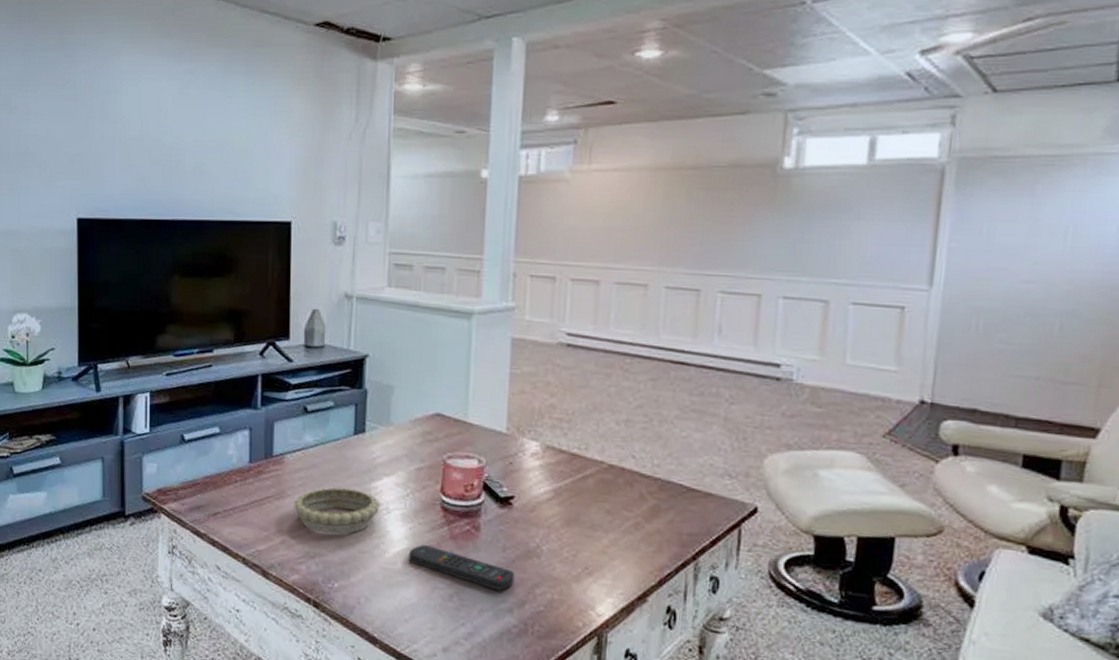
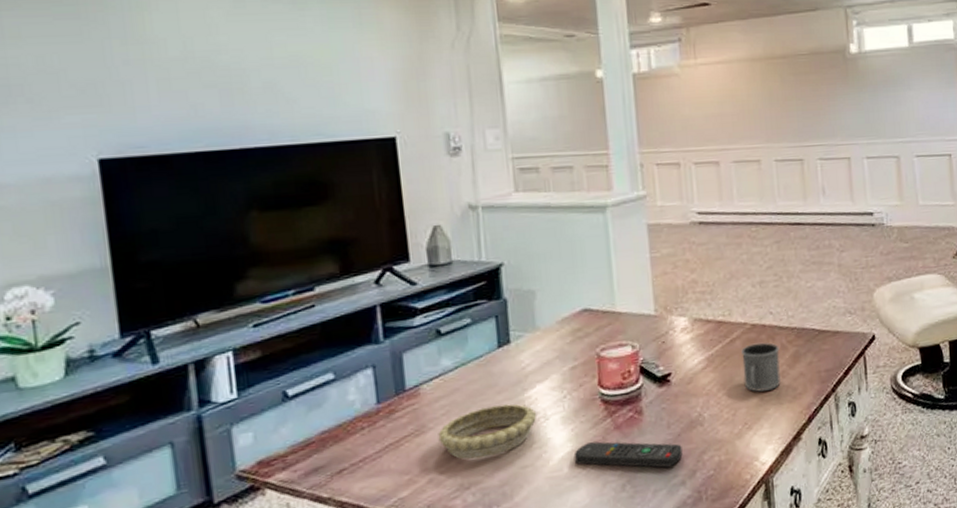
mug: none [591,485,637,540] -> present [741,342,781,392]

